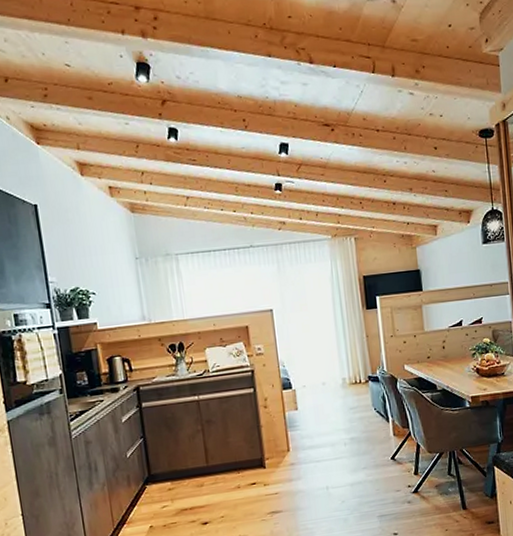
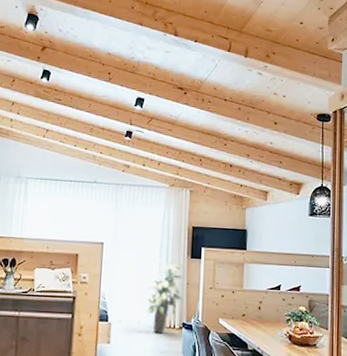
indoor plant: none [326,315,366,391] -> present [146,259,184,333]

